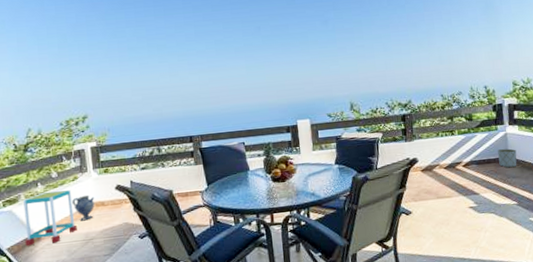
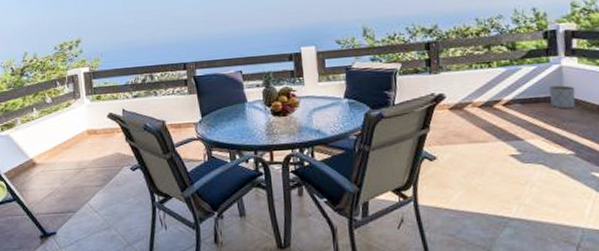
side table: present [23,190,77,247] -> none [20,116,70,172]
ceramic jug: present [72,194,95,221] -> none [66,122,88,149]

